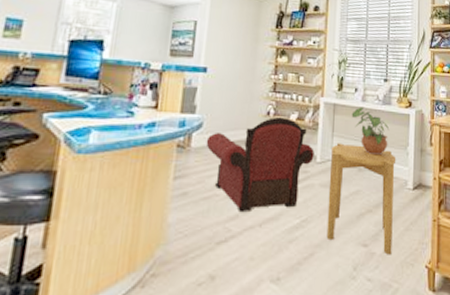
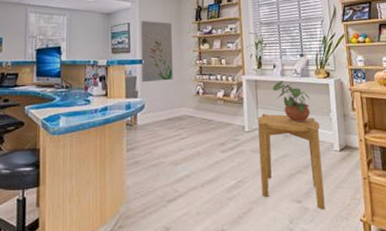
wall art: none [203,19,247,96] -> present [140,20,173,83]
armchair: present [206,116,314,213] -> none [149,95,243,176]

